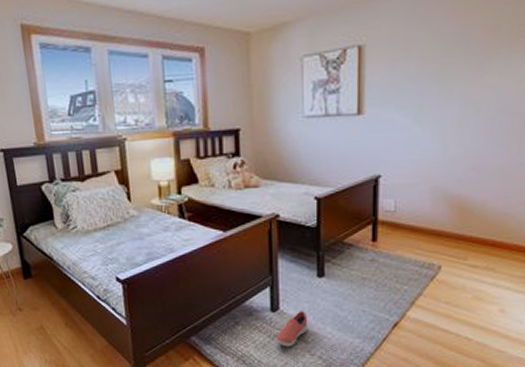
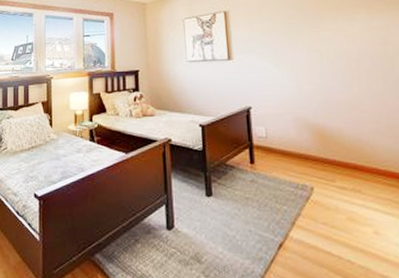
shoe: present [276,311,308,347] -> none [172,229,201,267]

